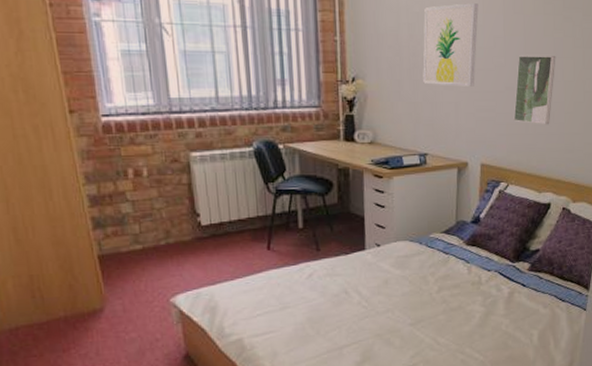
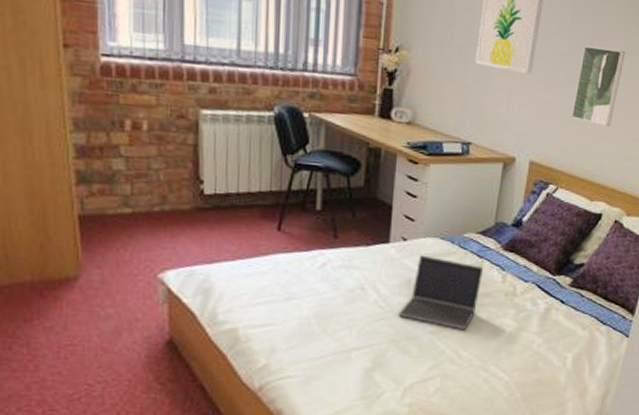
laptop computer: none [380,257,451,320] -> present [398,255,484,330]

